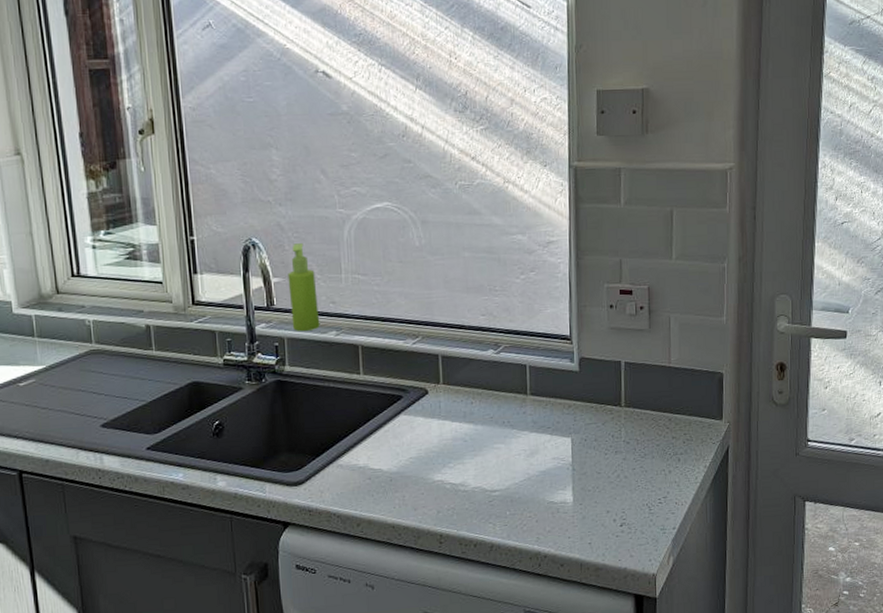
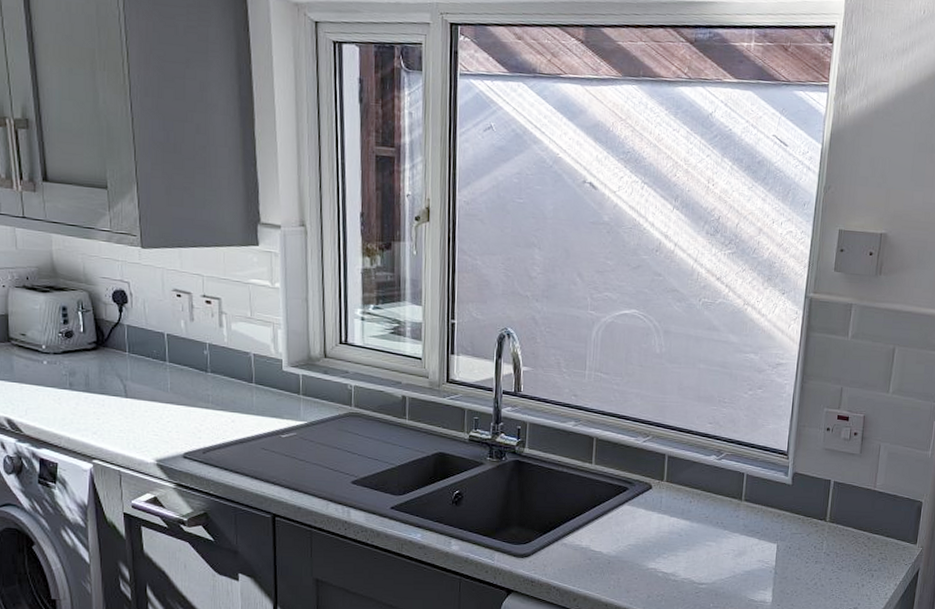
soap dispenser: present [288,243,320,331] -> none [535,337,562,419]

